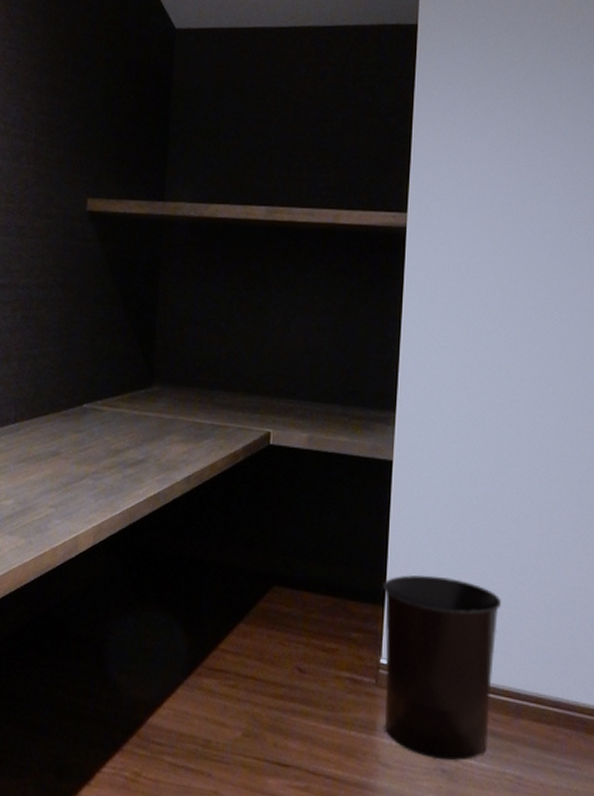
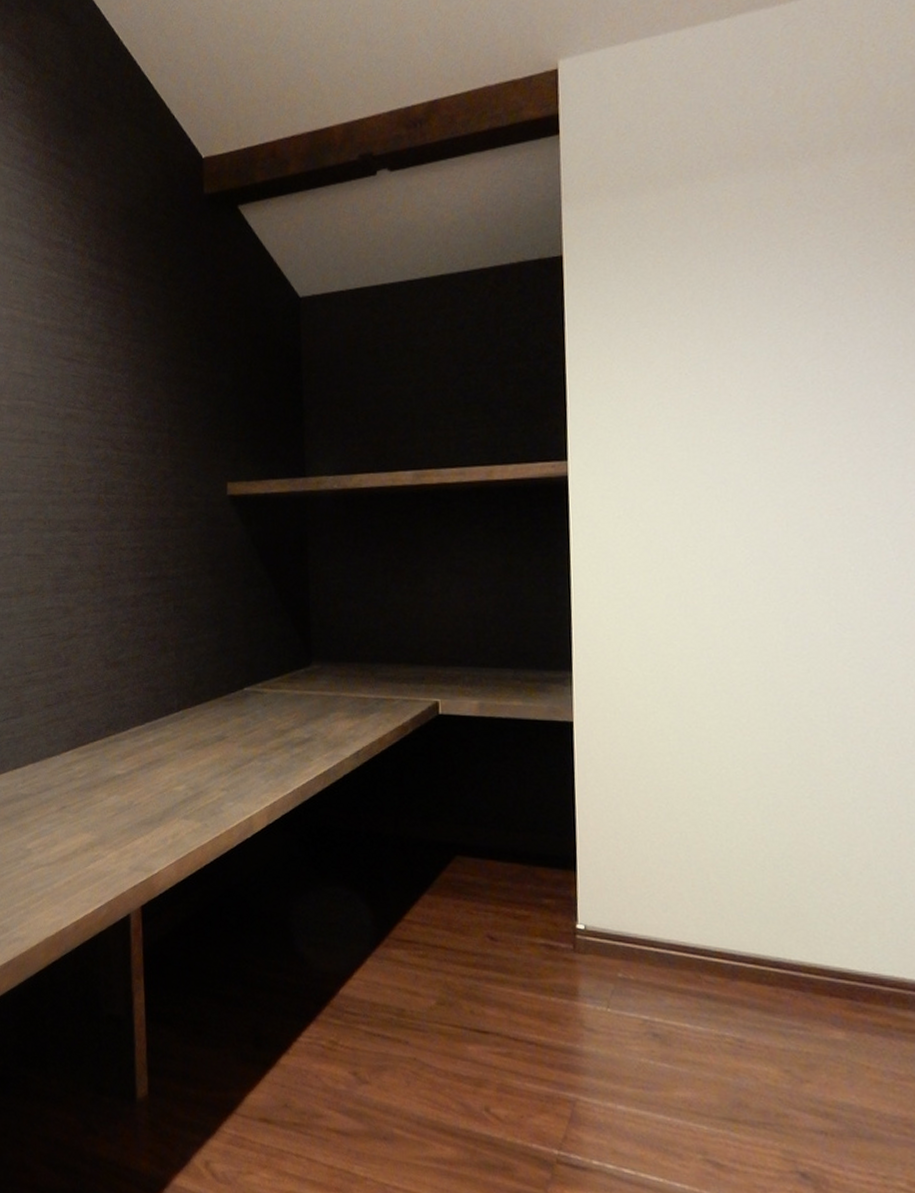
waste bin: present [383,574,501,761] -> none [573,837,706,1025]

